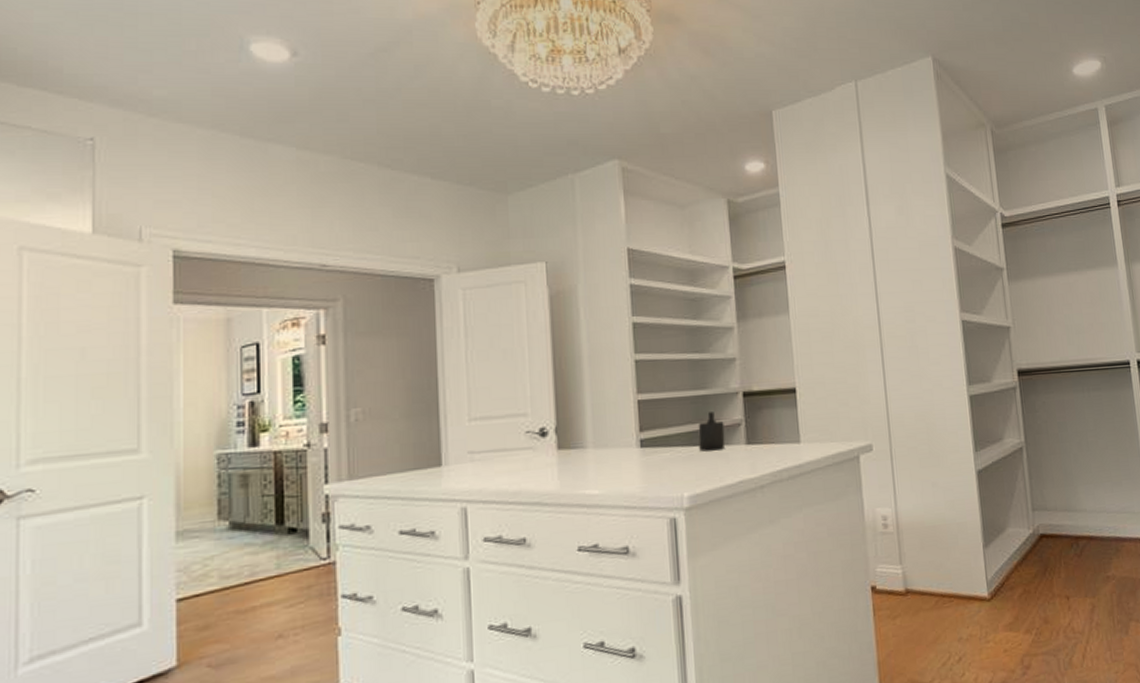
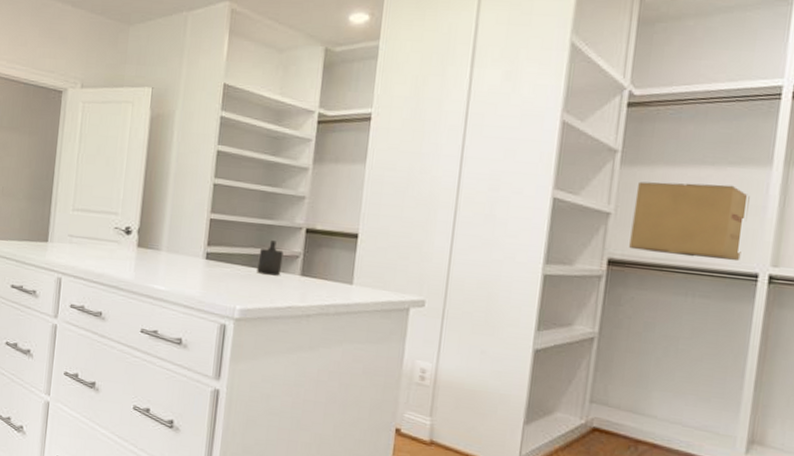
box: none [1025,286,1114,358] -> present [629,181,750,262]

